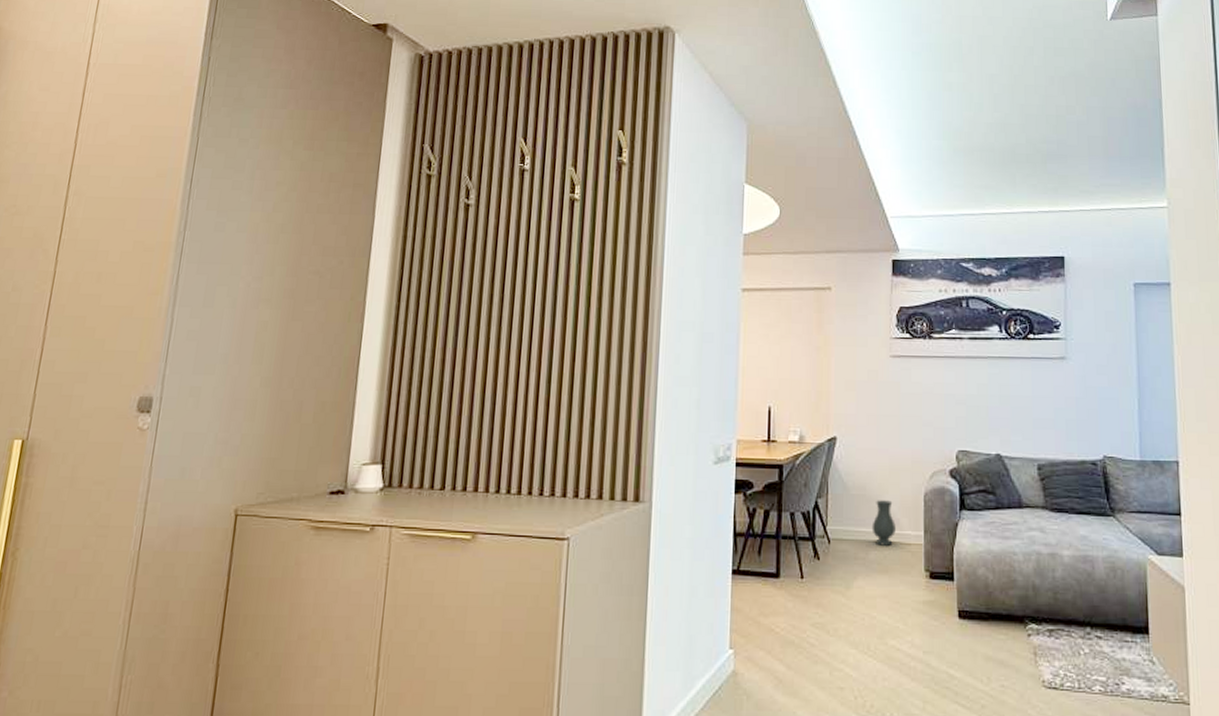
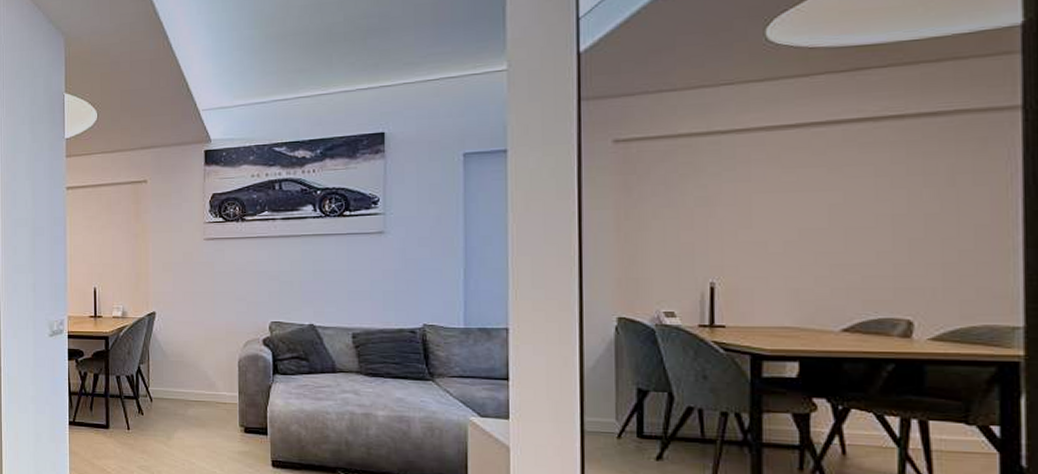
vase: present [871,500,896,546] -> none [189,366,212,405]

